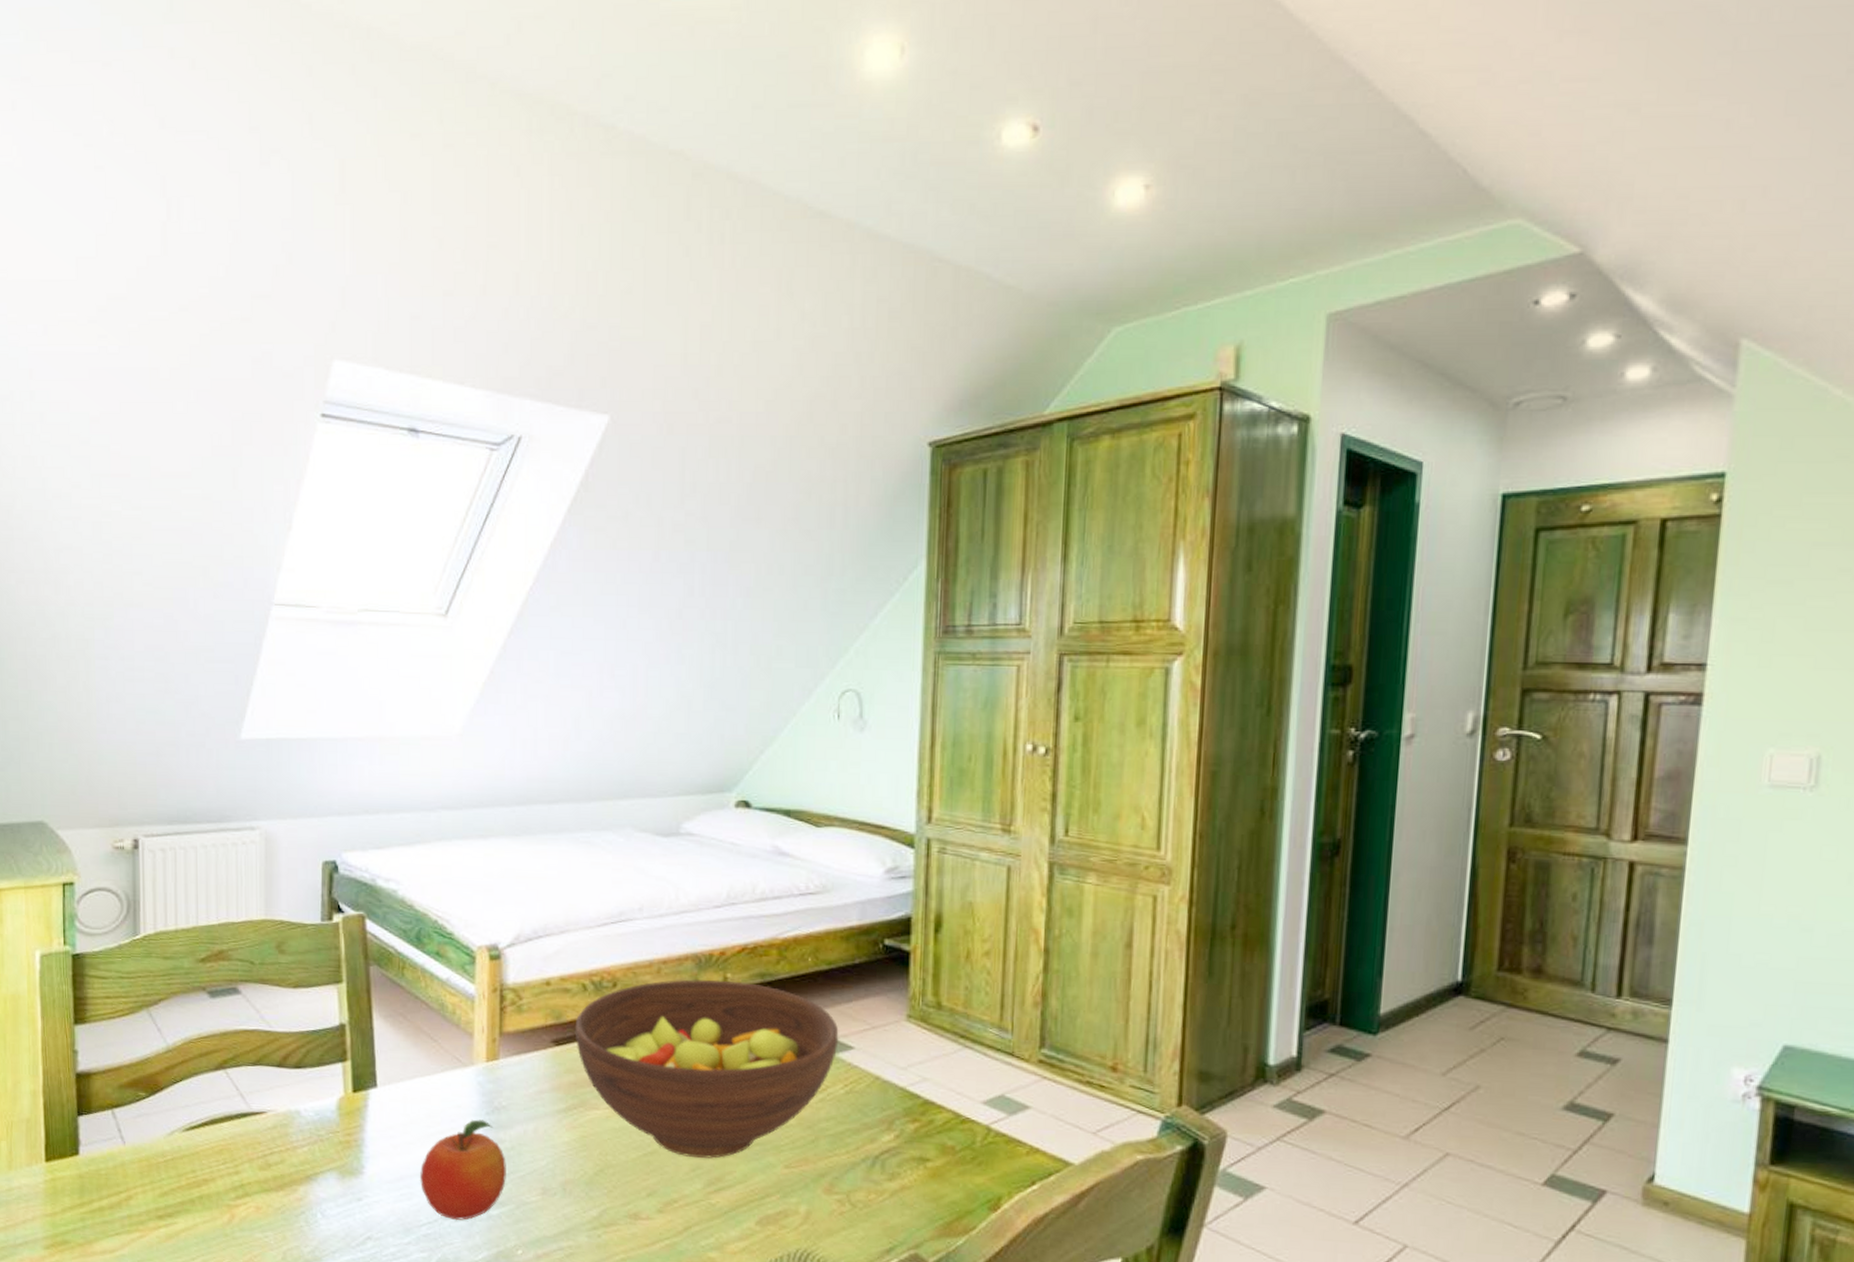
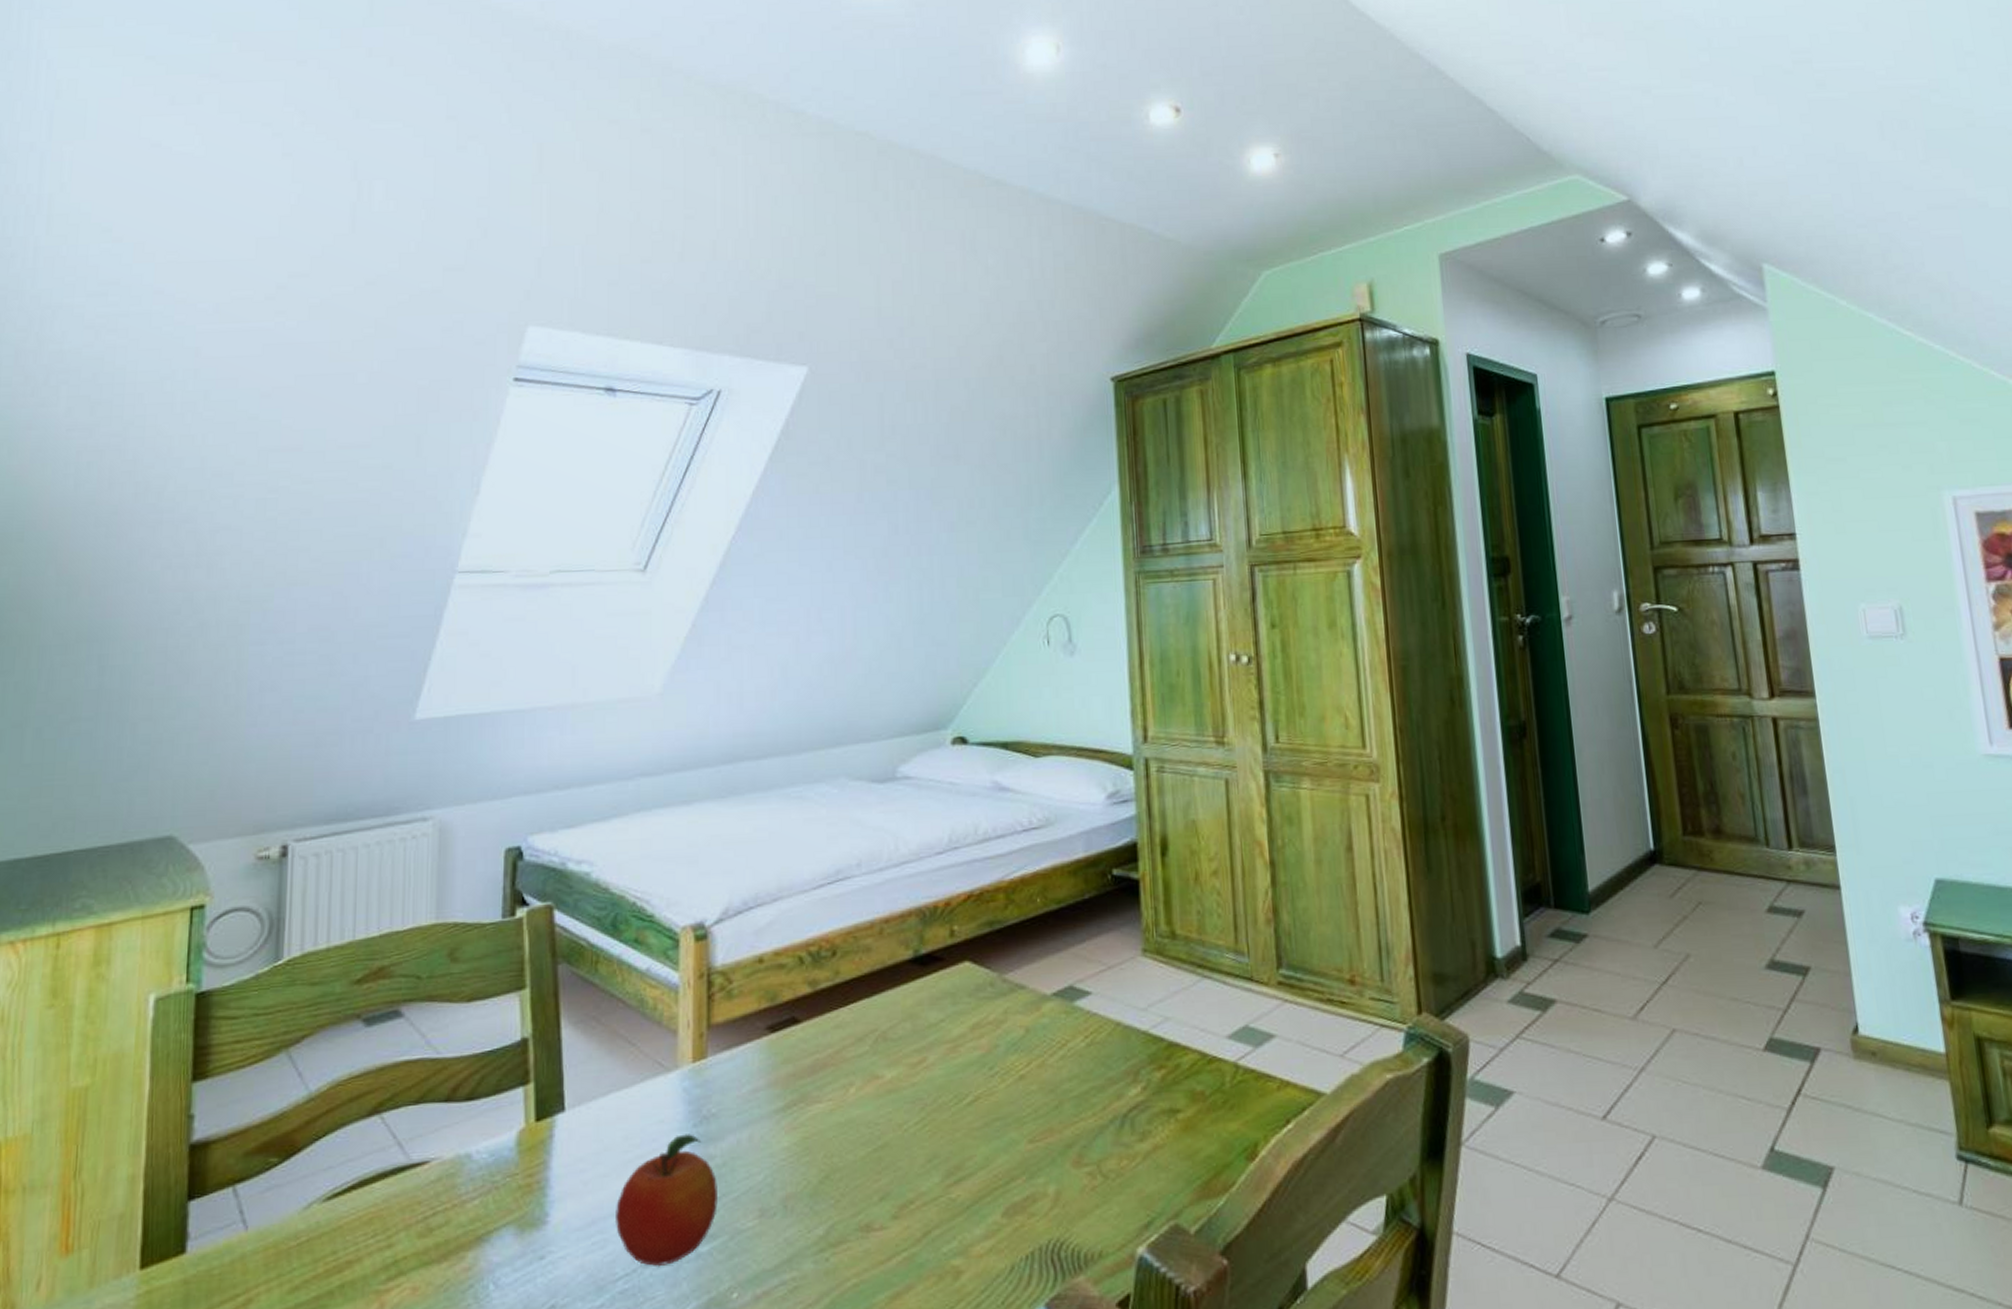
fruit bowl: present [575,979,839,1159] -> none [791,933,1075,1146]

